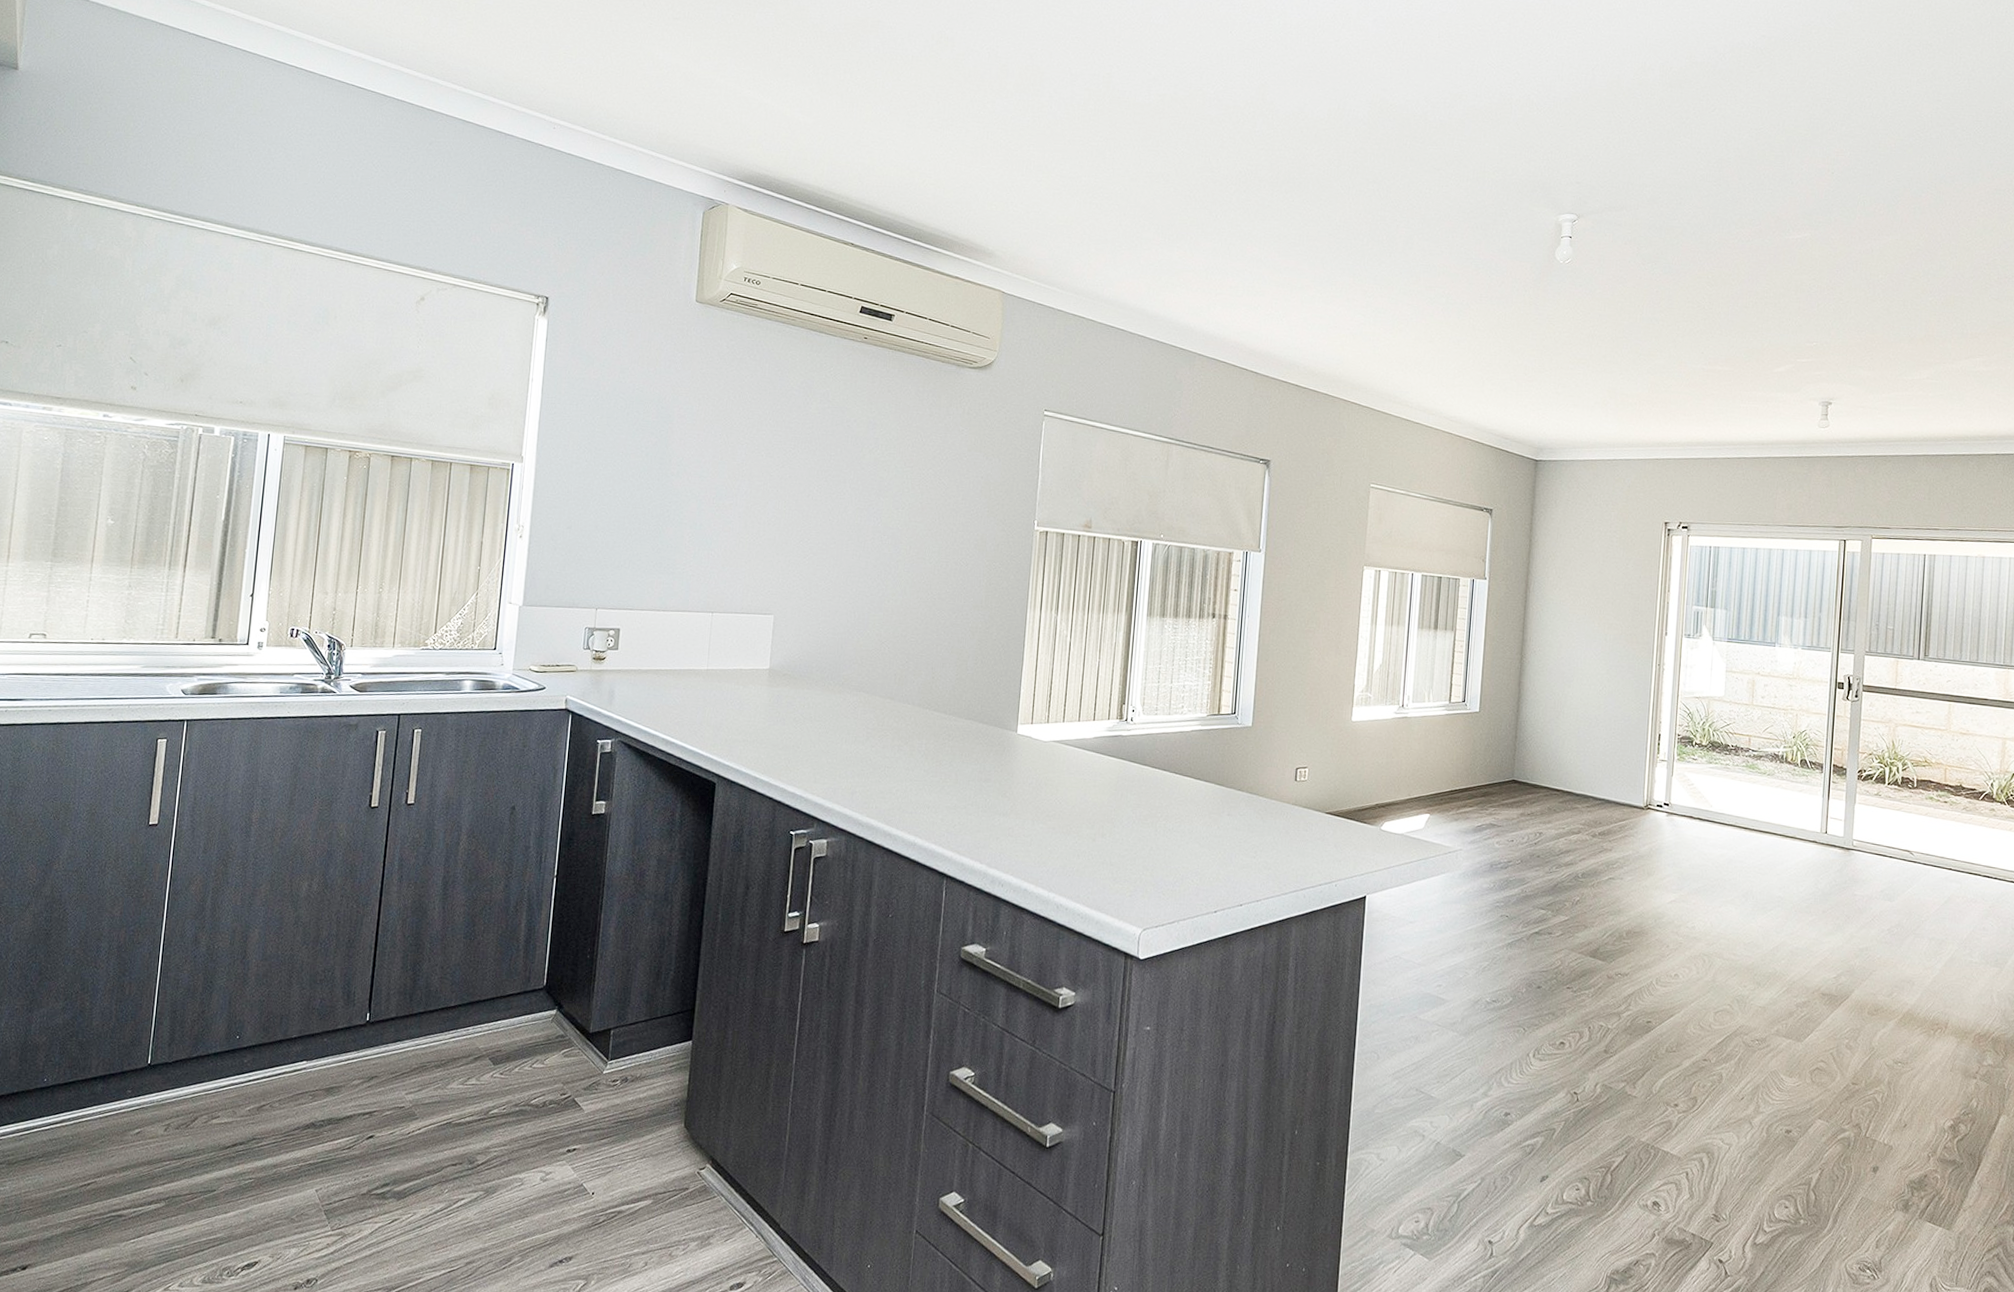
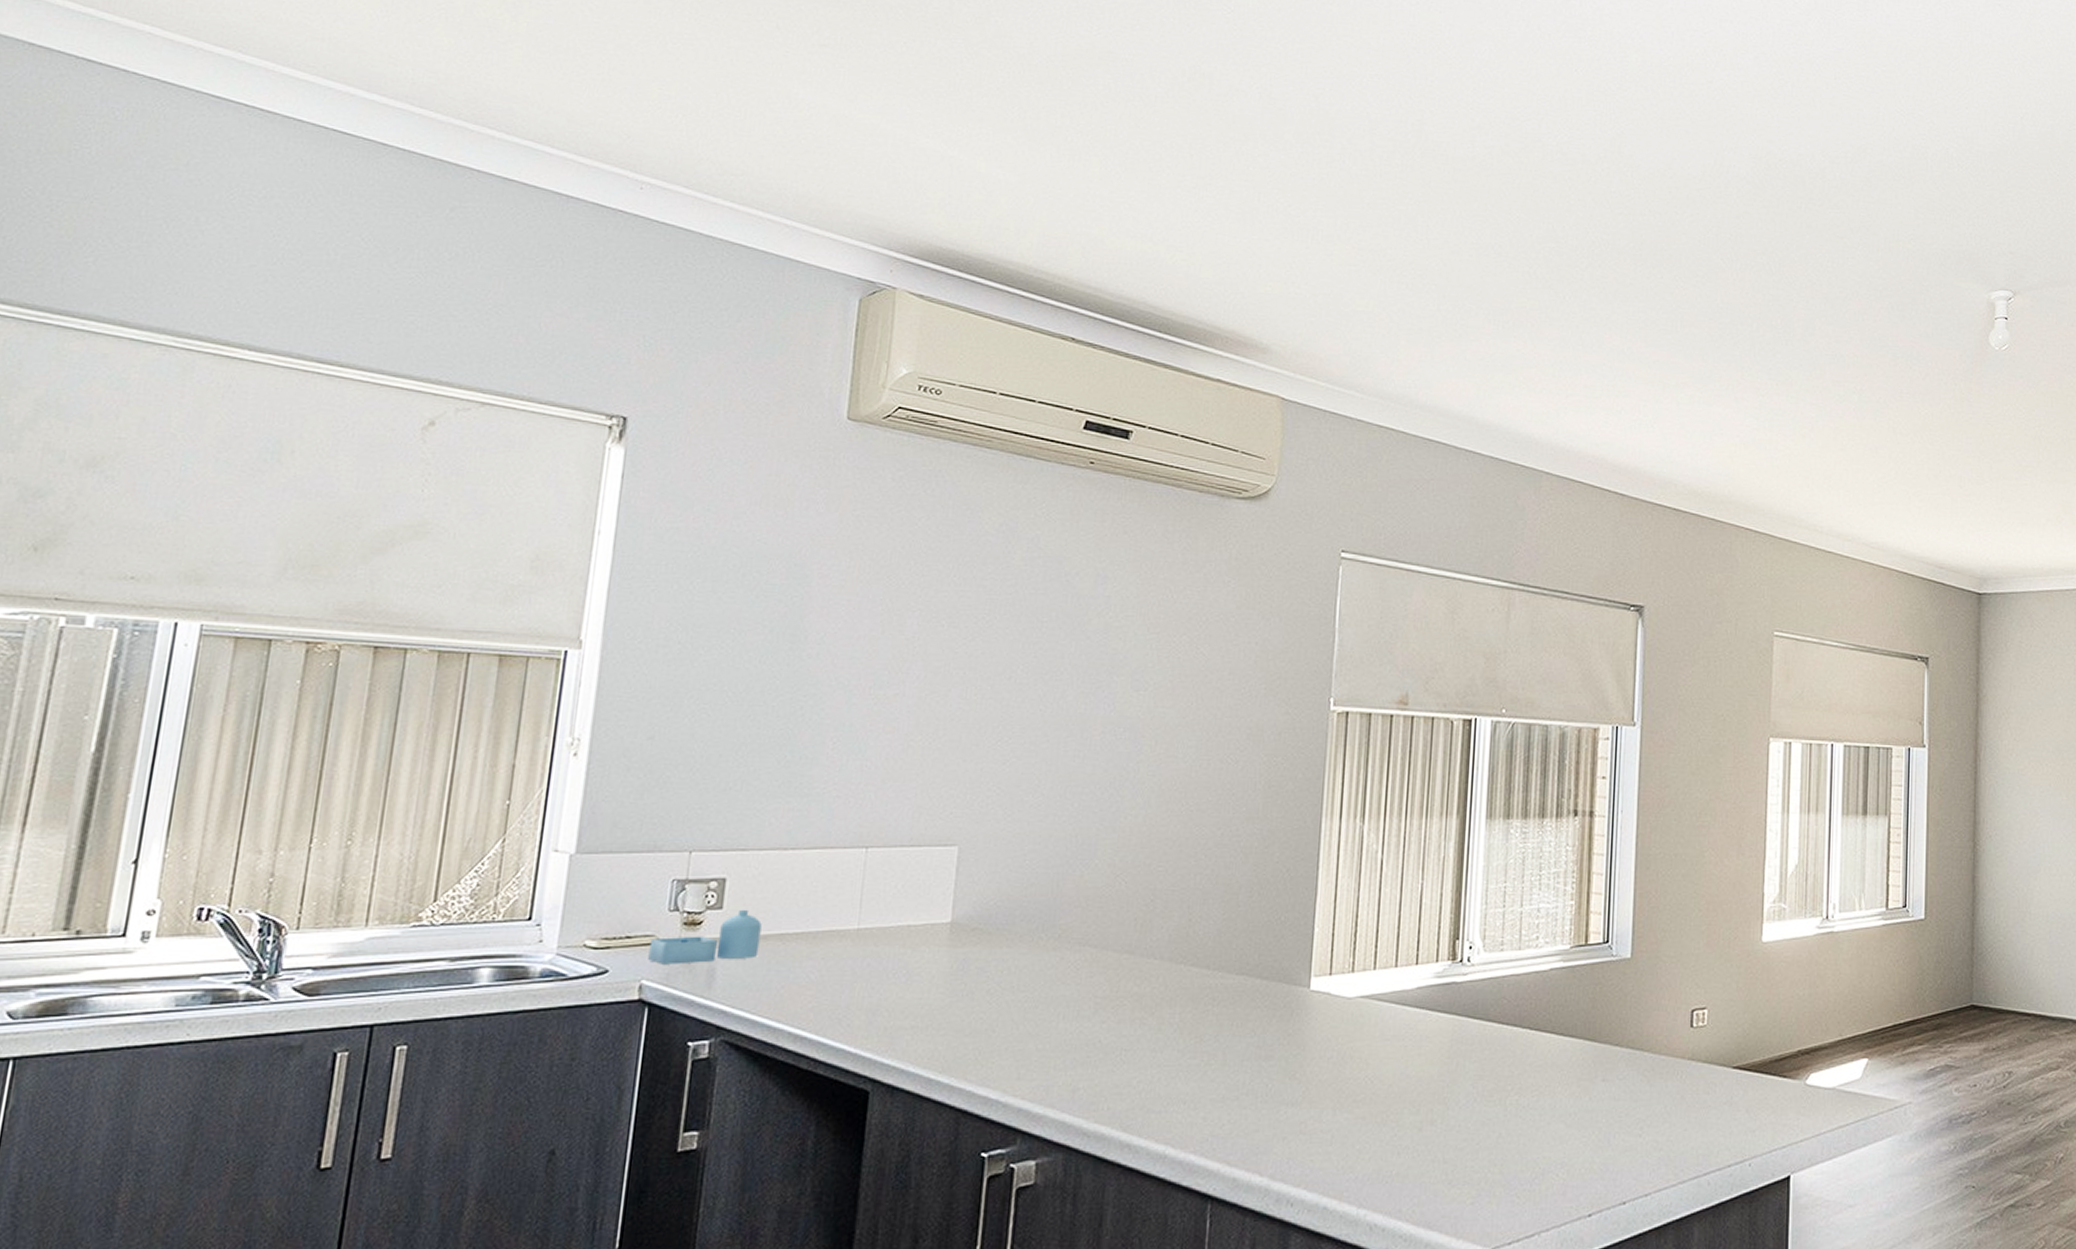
soap dispenser: none [571,651,644,687] -> present [648,909,762,965]

